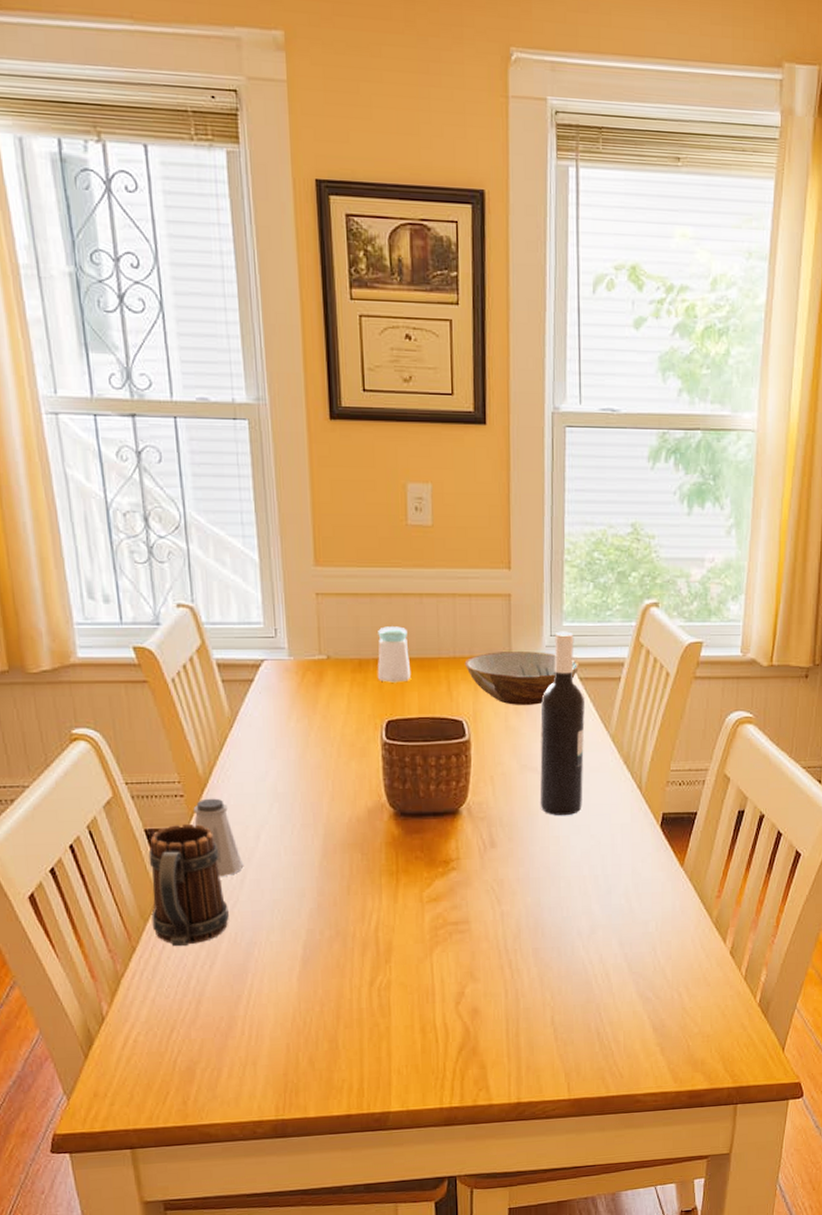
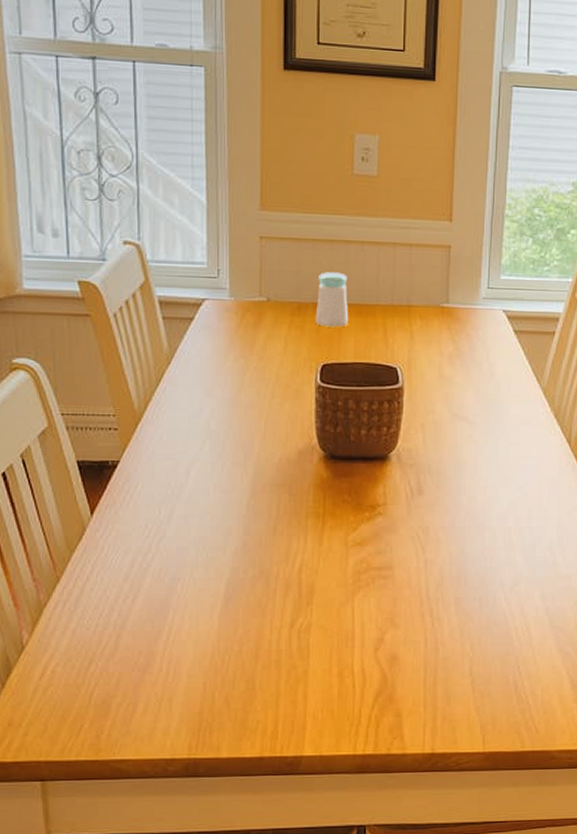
mug: present [148,823,229,947] -> none [78,456,154,579]
saltshaker: present [193,798,243,877] -> none [126,433,171,512]
bowl: present [464,651,580,705] -> none [401,301,515,355]
wine bottle: present [540,631,585,816] -> none [469,284,518,467]

